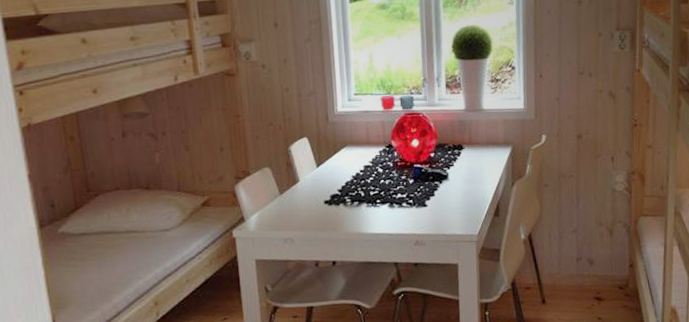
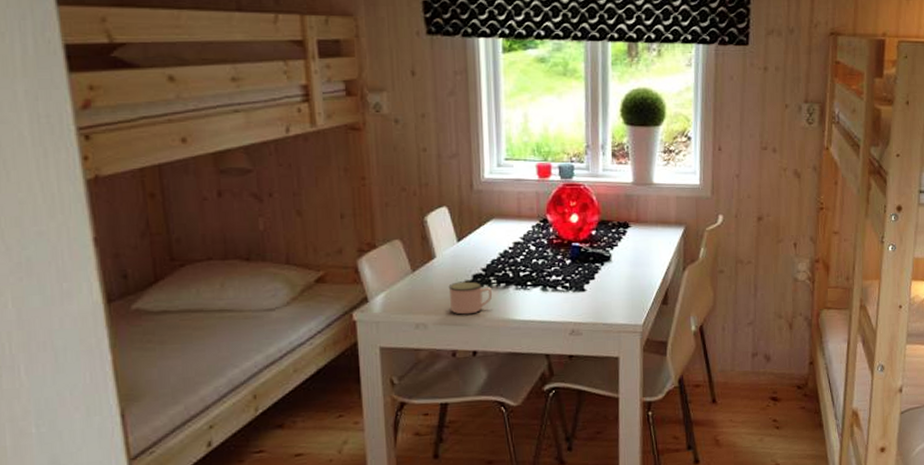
mug: none [310,200,348,230] -> present [448,281,493,315]

